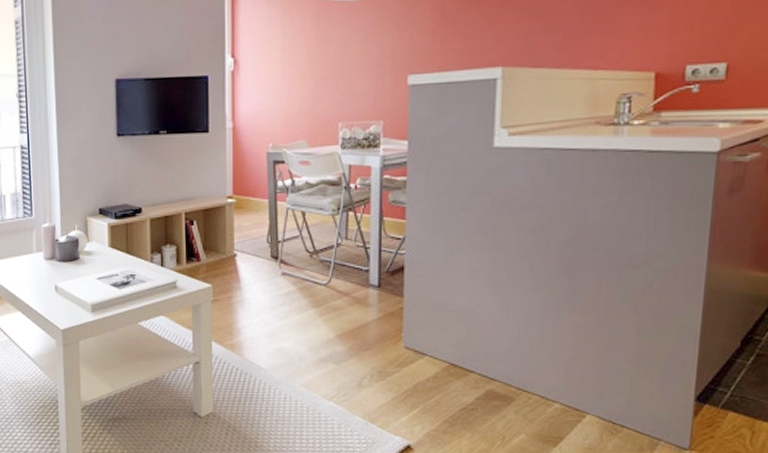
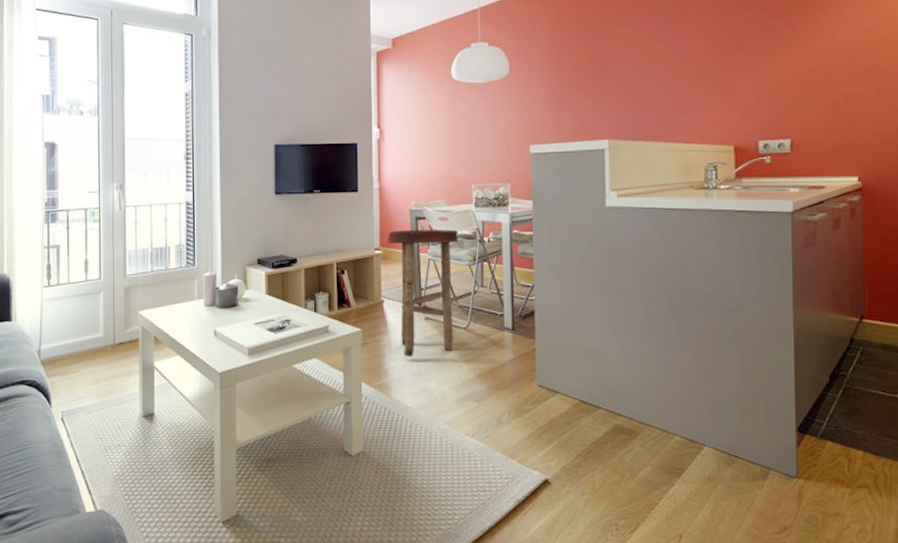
stool: none [241,175,321,316] -> present [387,229,458,357]

